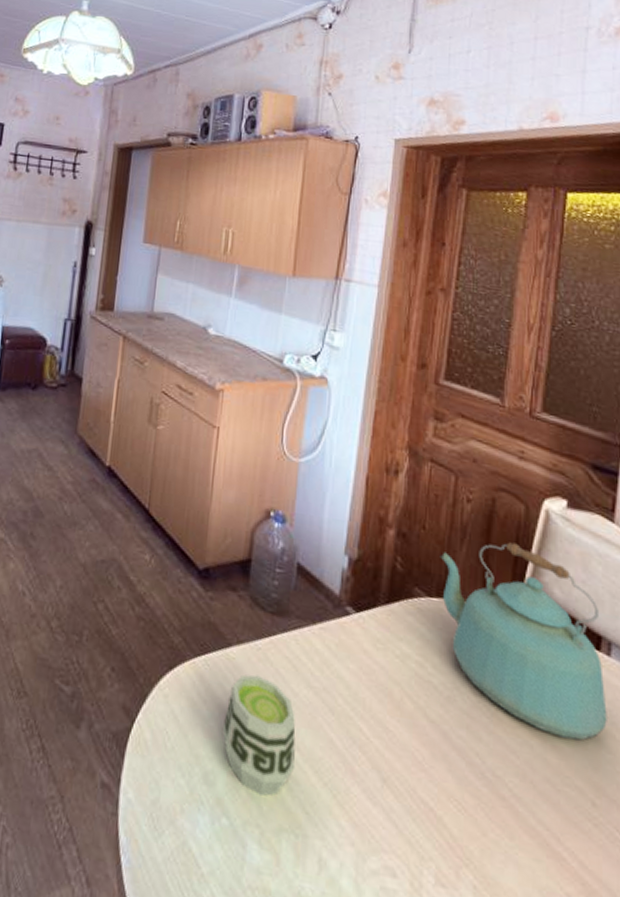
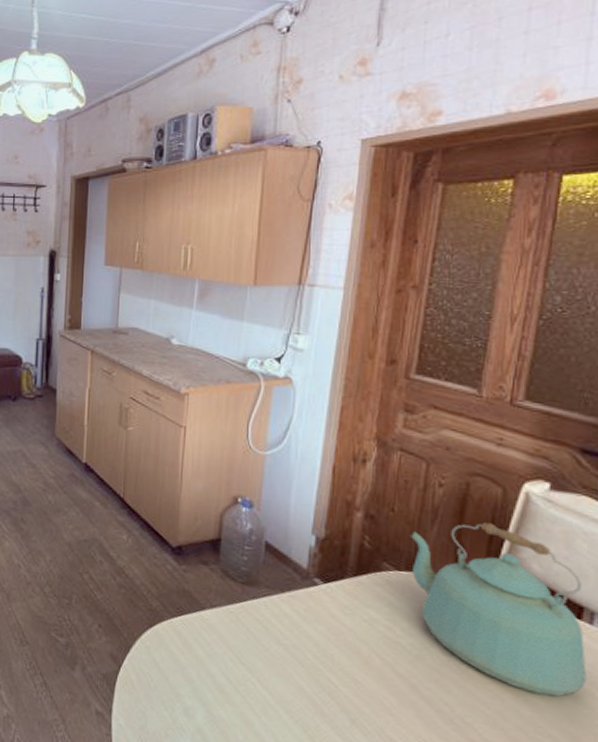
cup: present [222,675,296,796] -> none [199,633,268,728]

